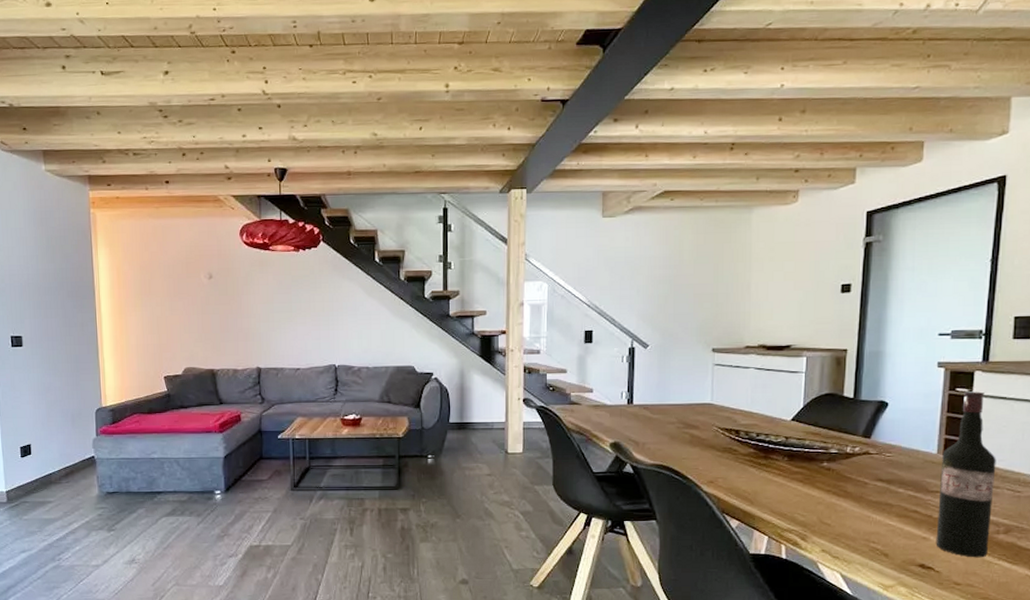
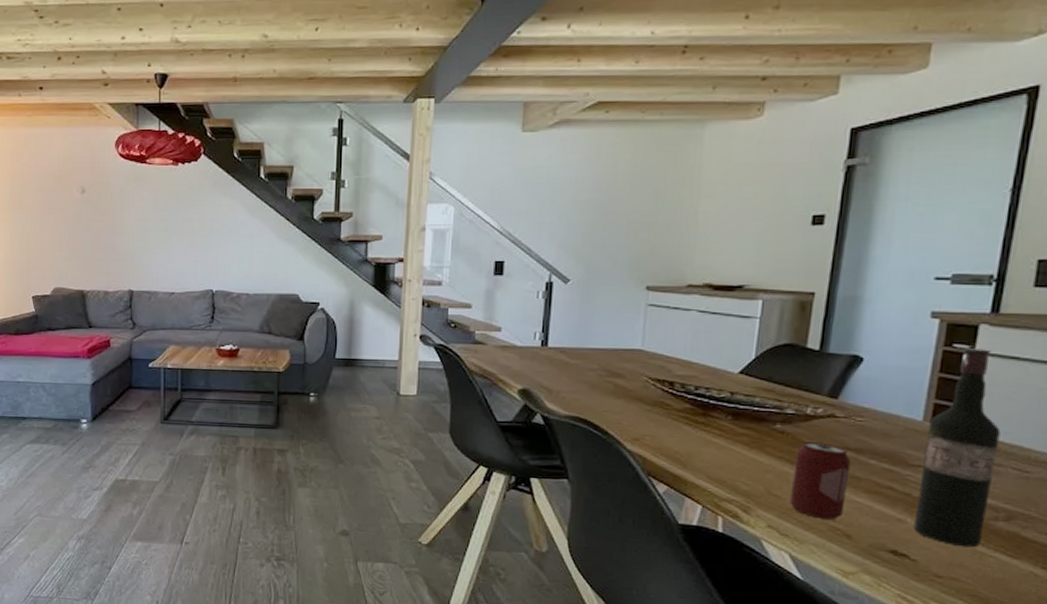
beverage can: none [838,476,884,541] -> present [789,442,851,520]

